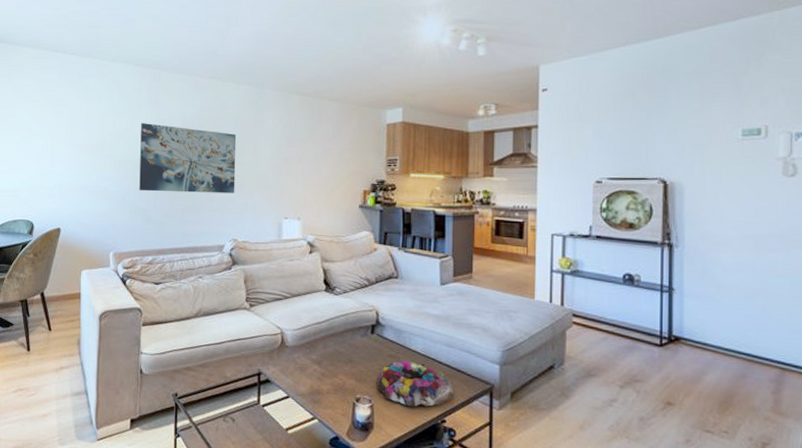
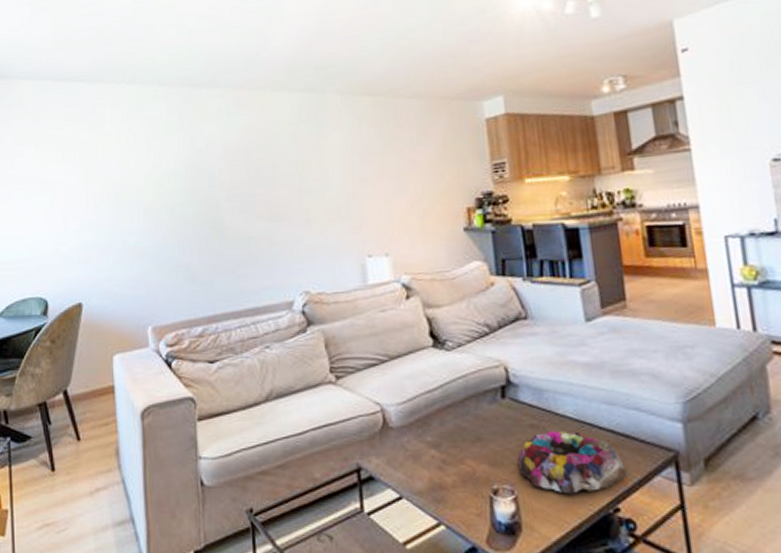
wall art: present [139,123,237,194] -> none [173,155,301,243]

